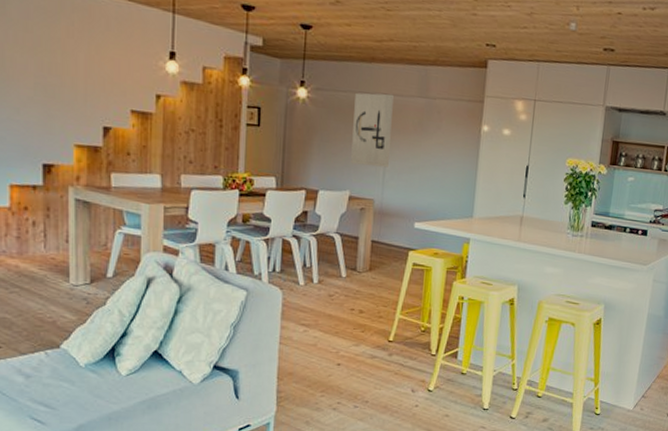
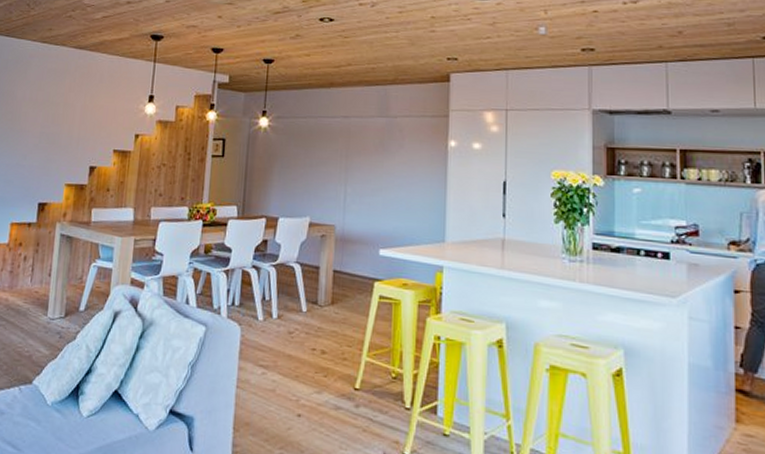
wall art: present [351,92,394,168] -> none [311,116,353,191]

